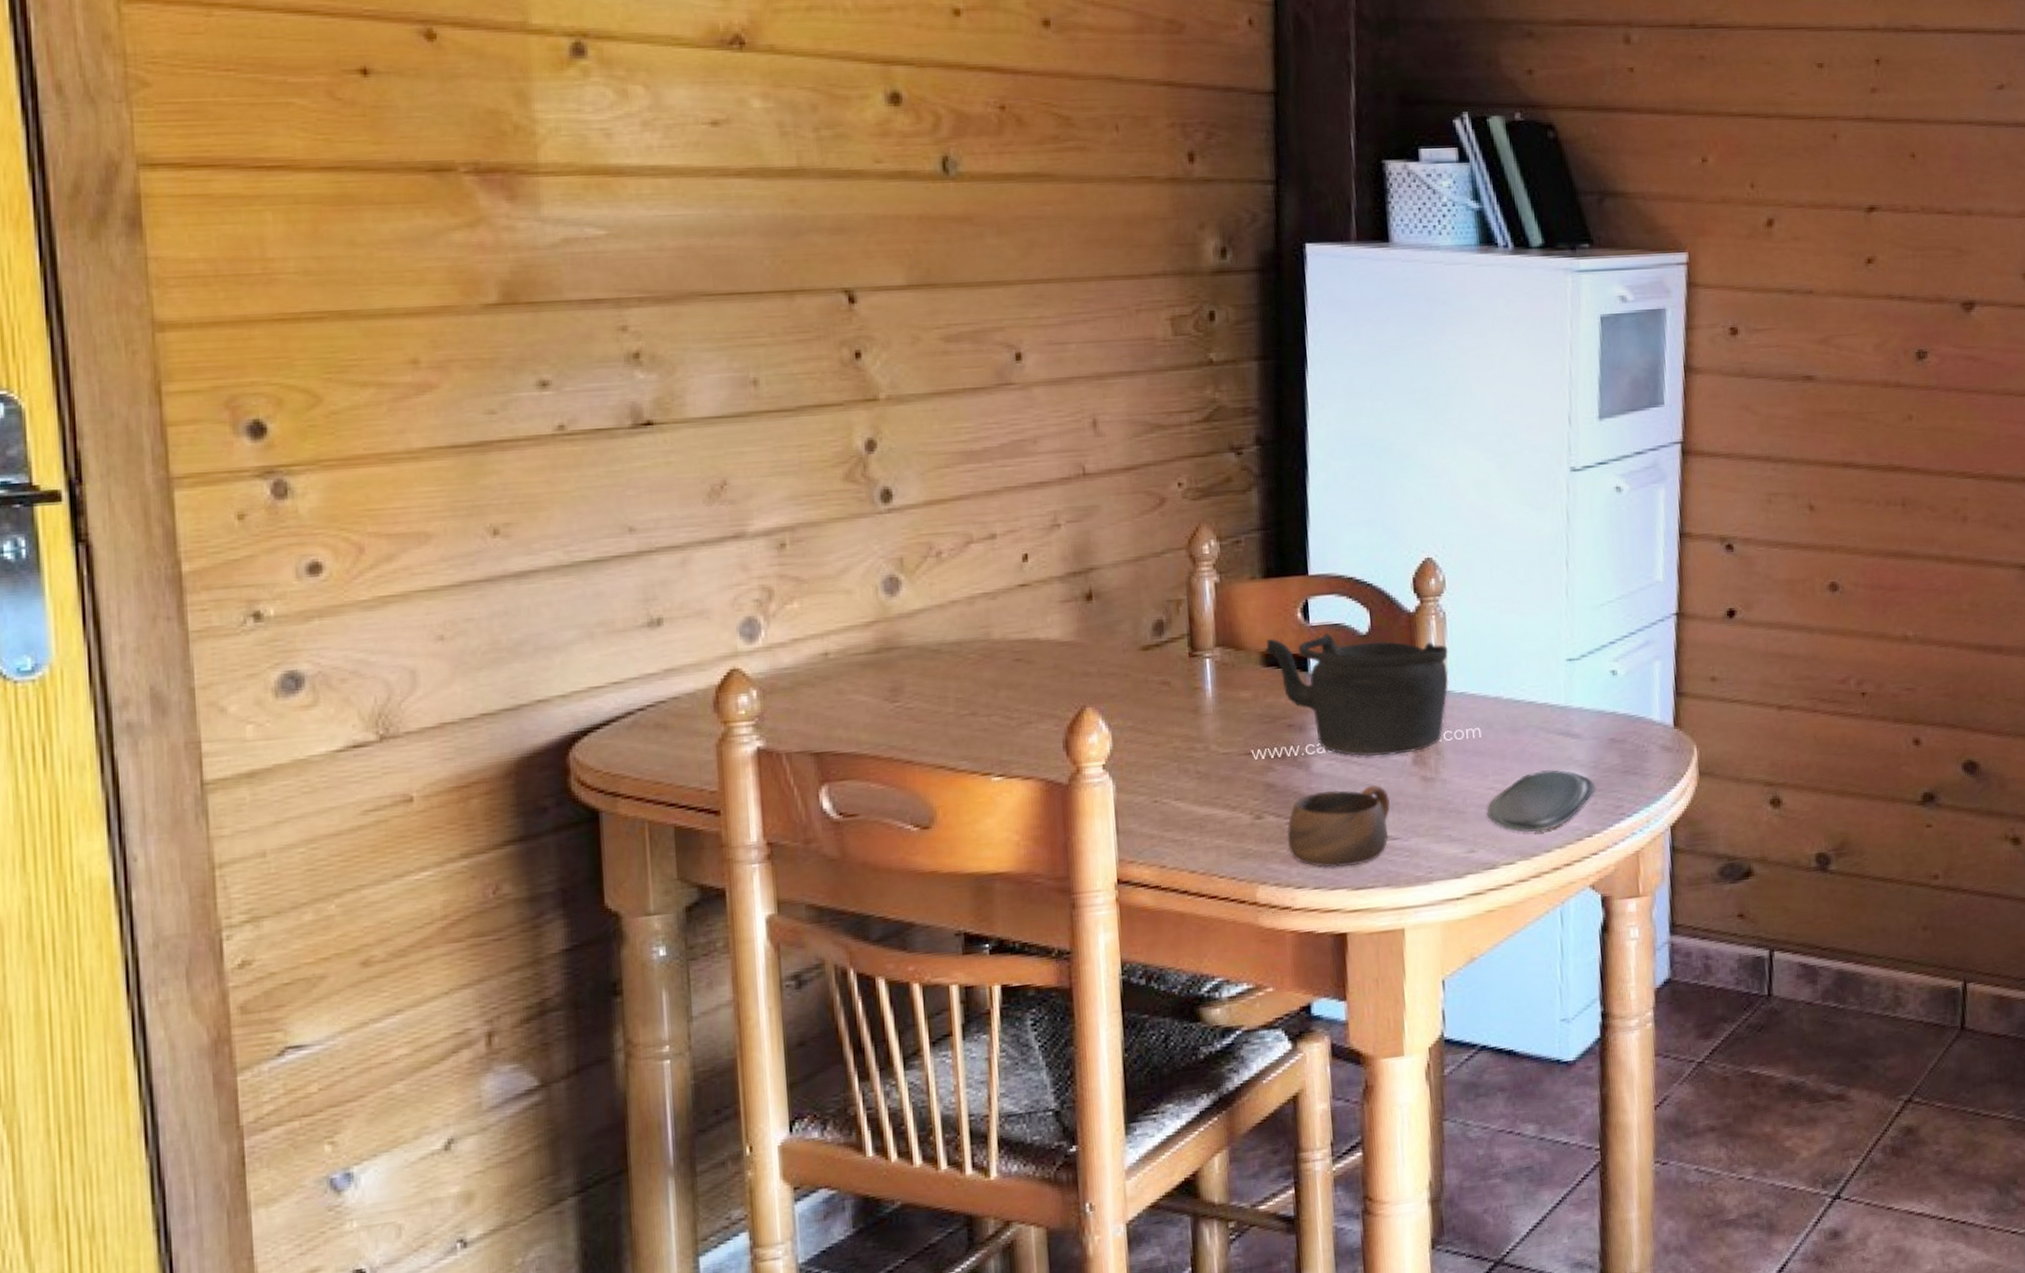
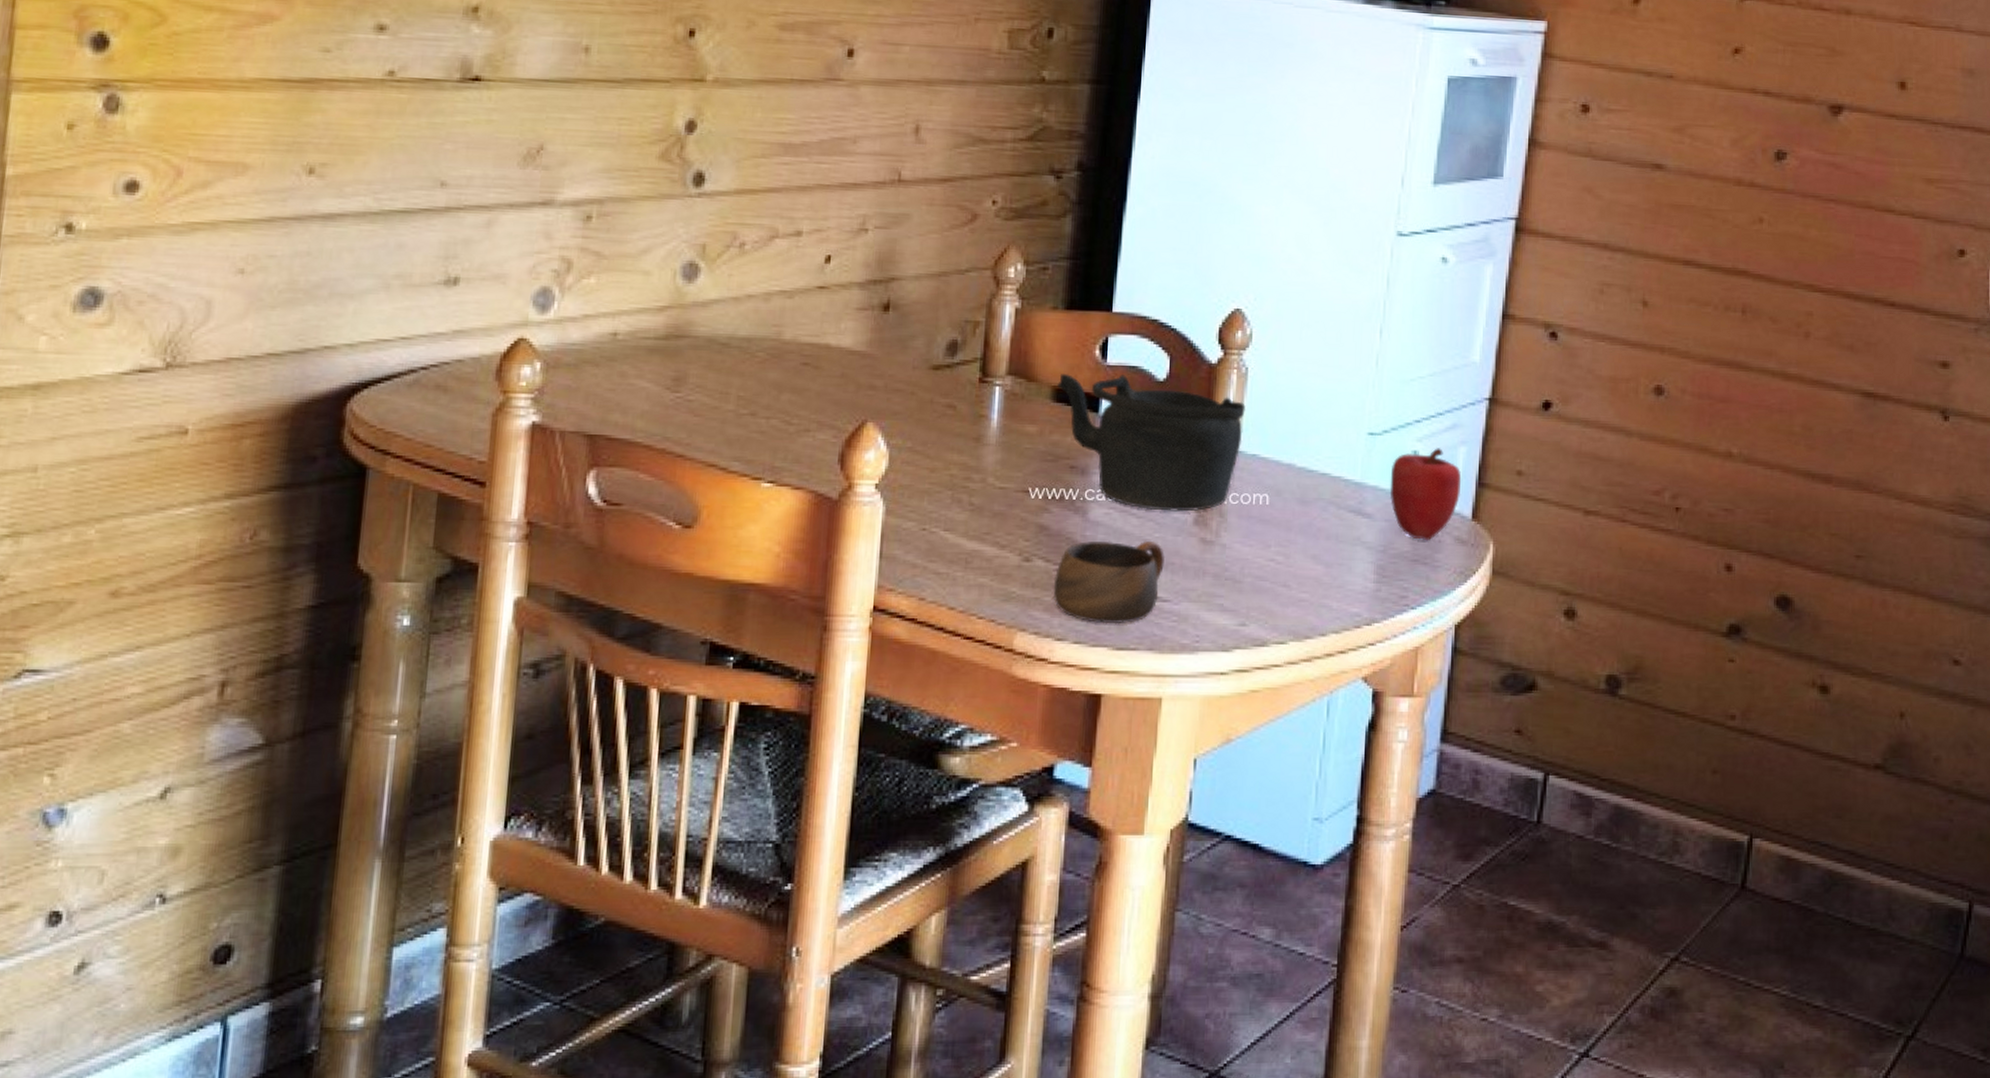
oval tray: present [1486,770,1596,833] -> none [1263,548,1382,613]
apple: none [1592,665,1661,753] -> present [1390,448,1462,541]

